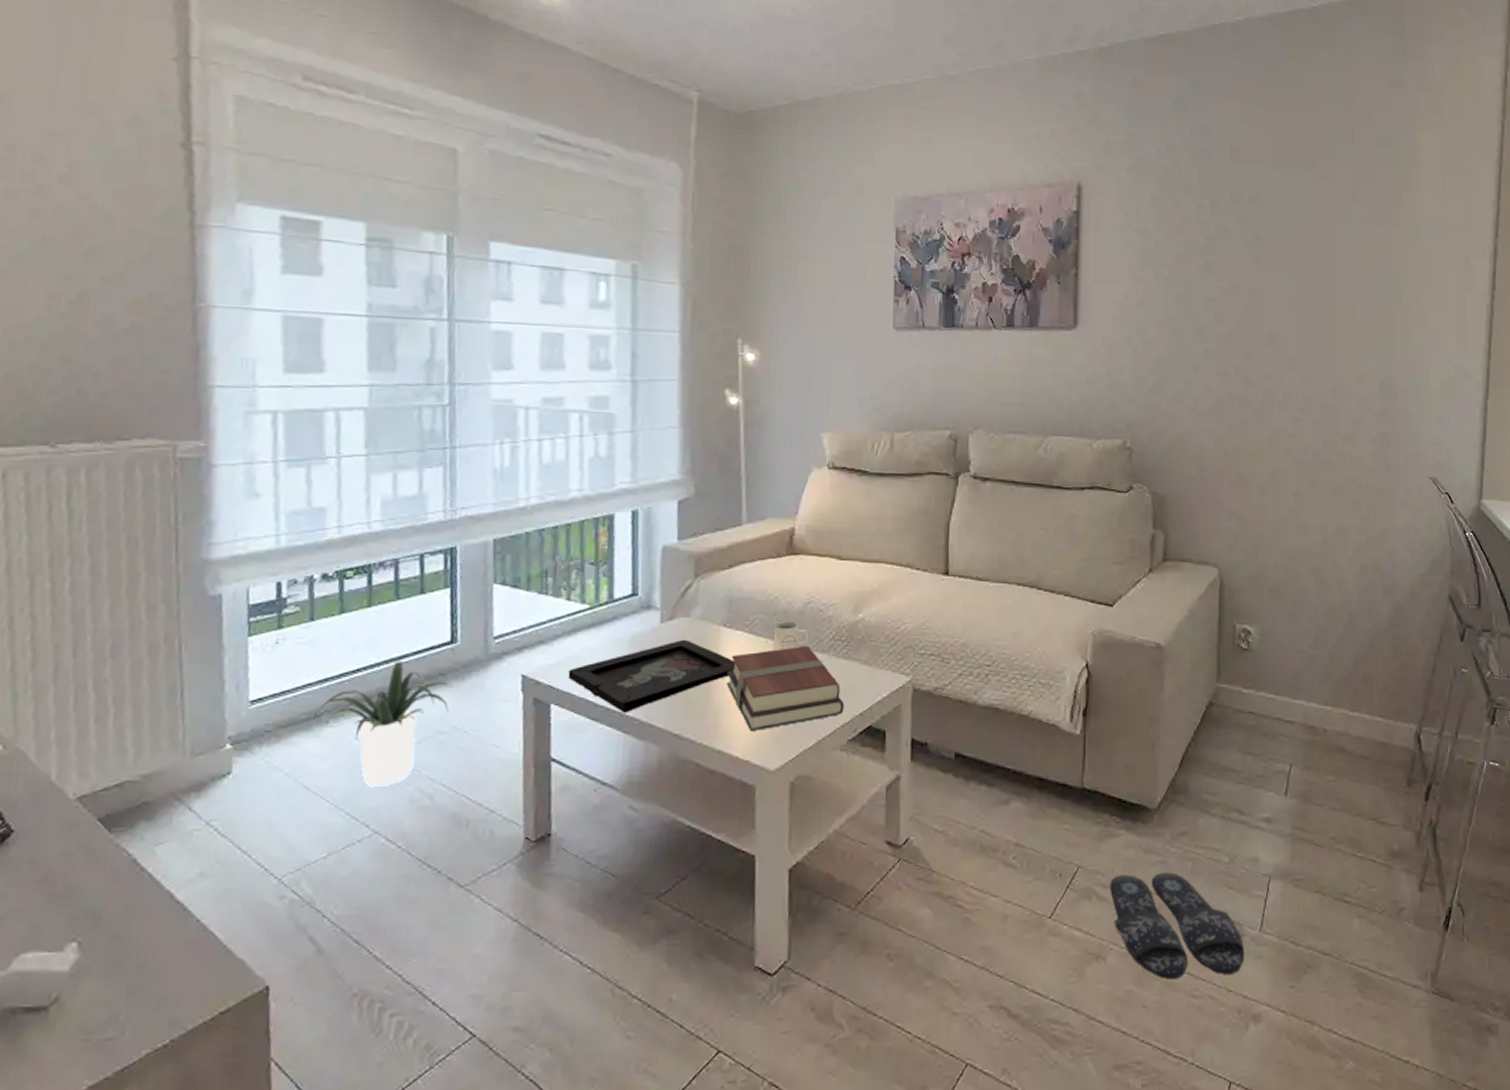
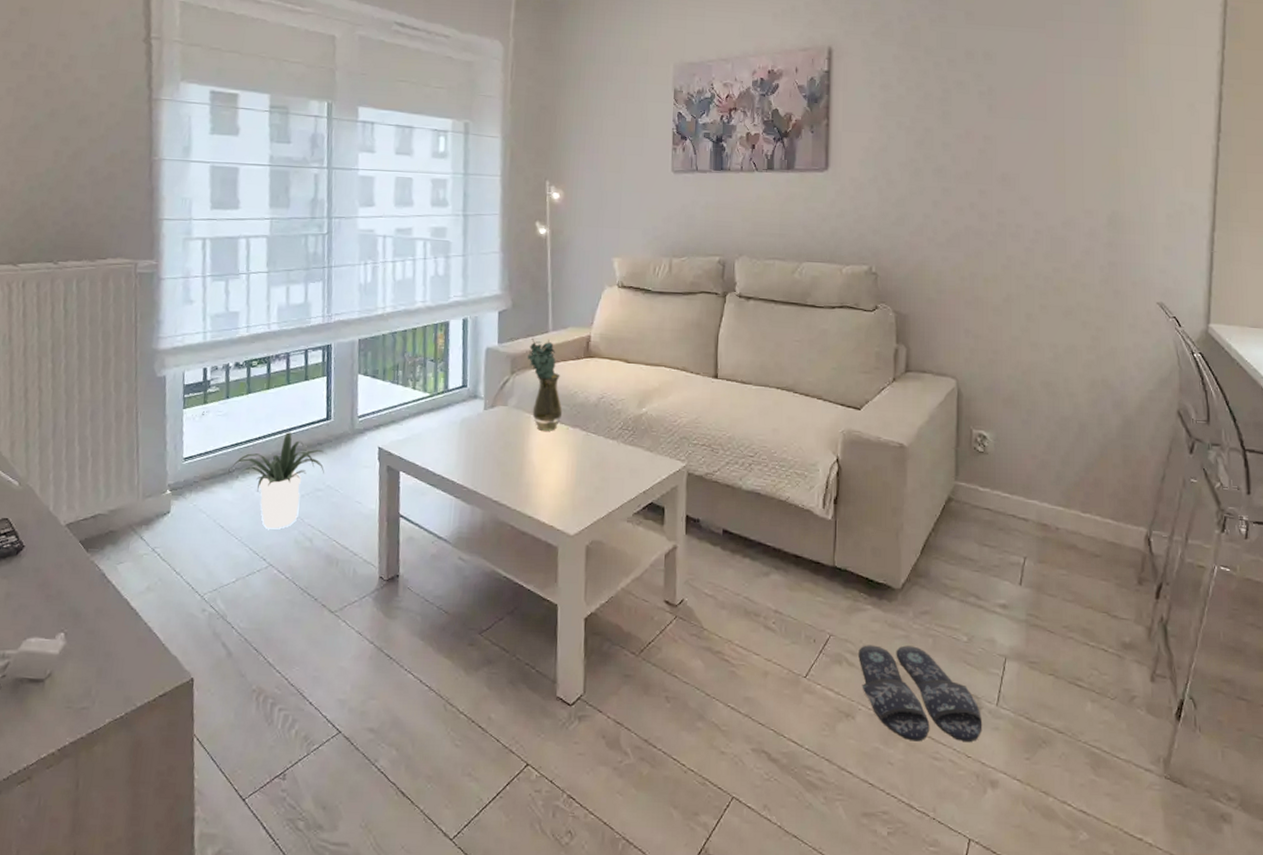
decorative tray: present [568,639,736,713] -> none [413,423,543,482]
vase: none [716,533,760,646] -> present [528,339,563,431]
books: present [726,645,844,731] -> none [535,432,630,501]
mug: present [772,620,809,651] -> none [572,411,602,437]

